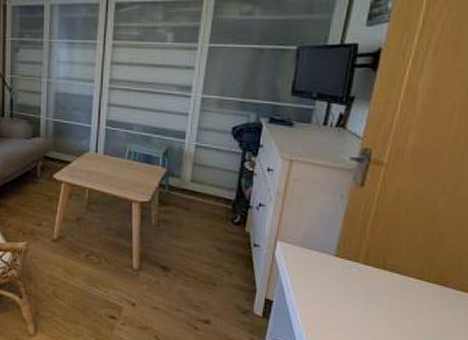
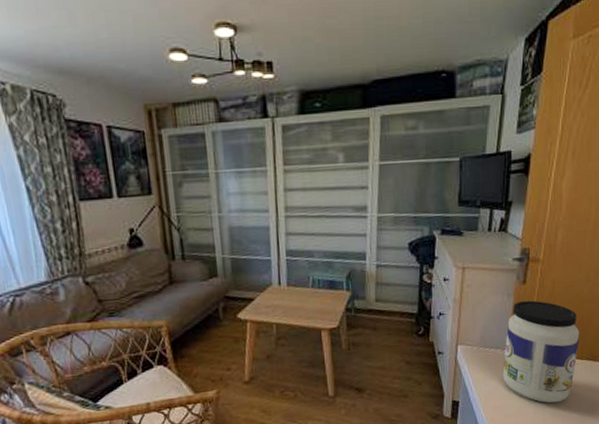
jar: none [326,205,429,326] -> present [502,300,580,403]

